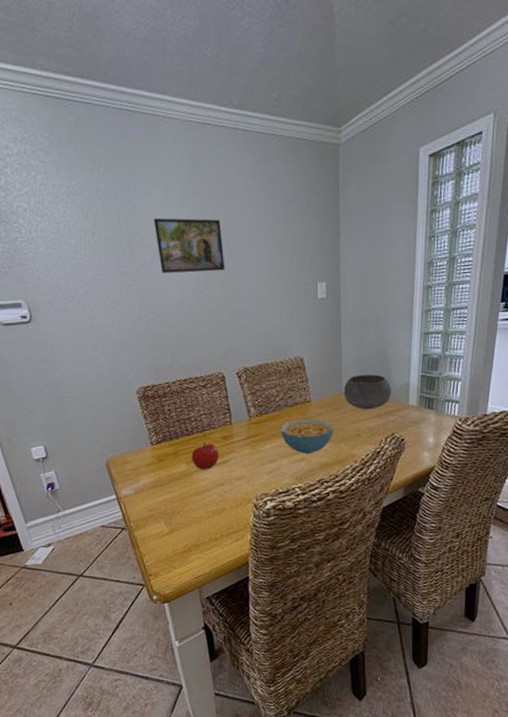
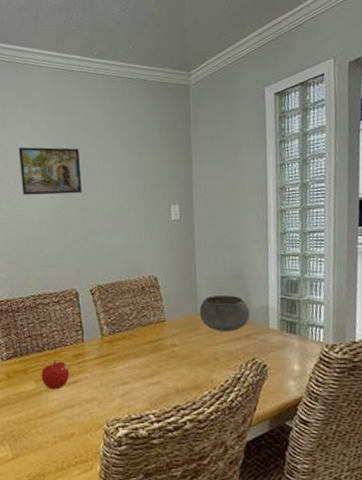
cereal bowl: present [281,417,333,454] -> none [134,338,190,377]

